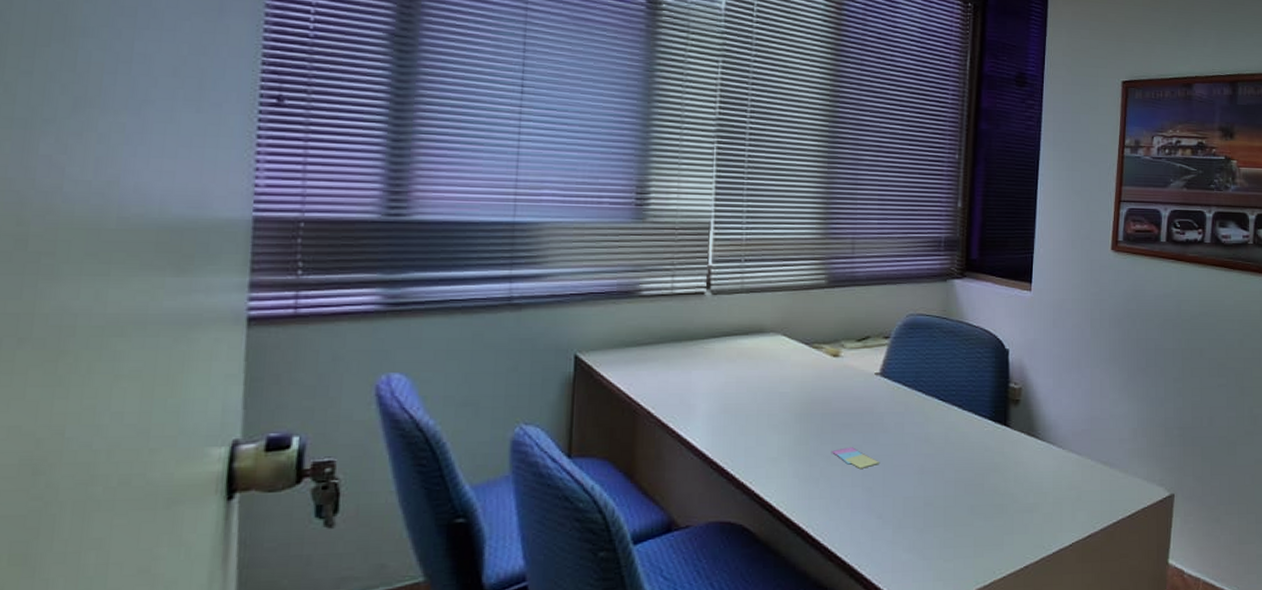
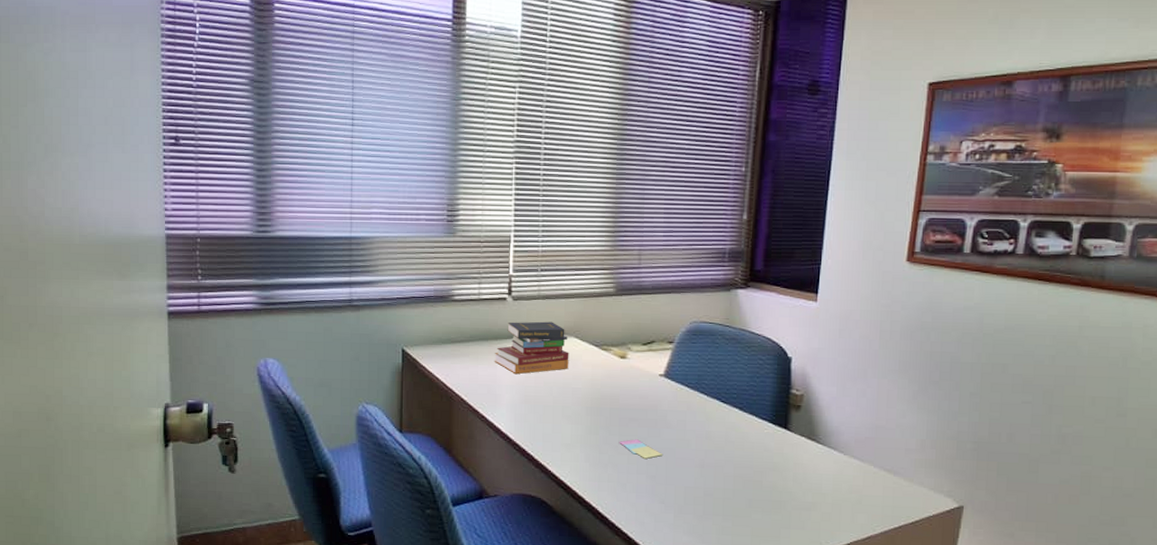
books: none [689,318,776,380] -> present [495,321,569,375]

